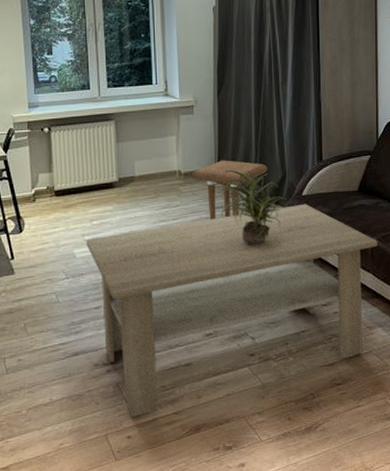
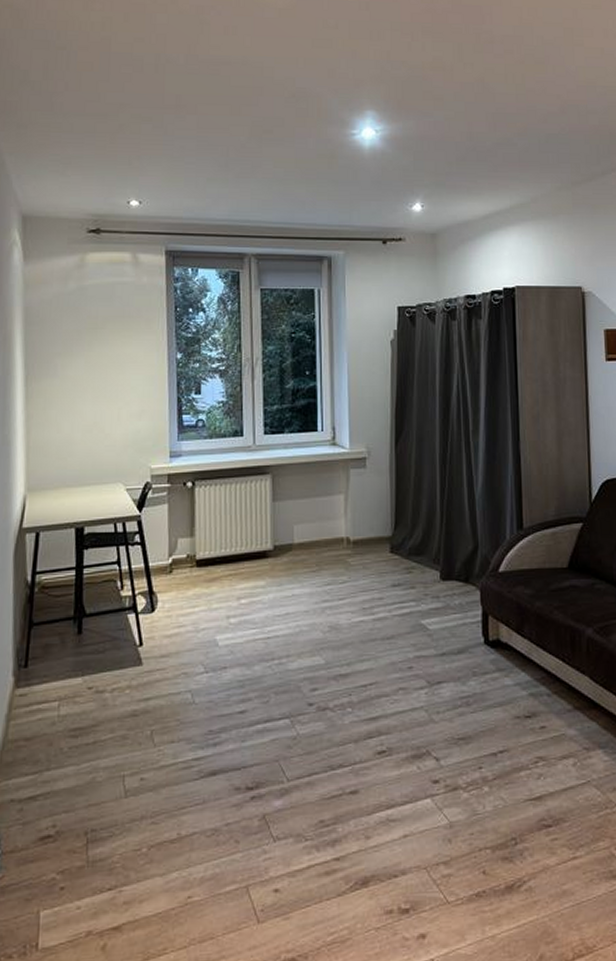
coffee table: present [86,204,378,417] -> none [231,583,594,862]
side table: present [192,160,268,220] -> none [362,525,456,601]
potted plant: present [218,170,287,244] -> none [395,538,480,633]

